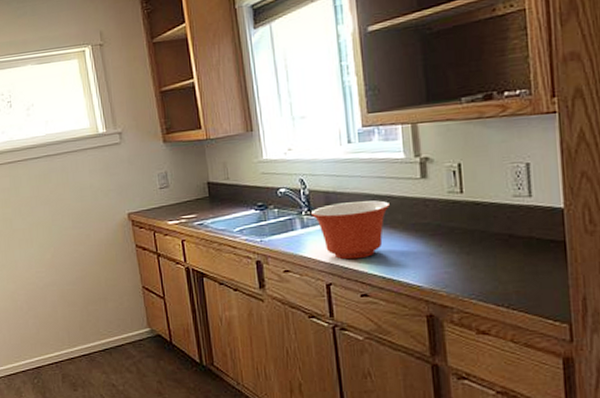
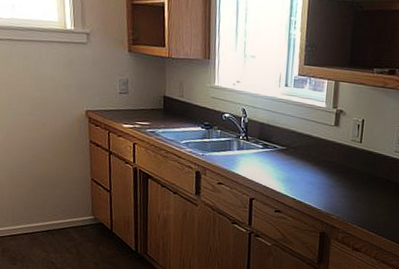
mixing bowl: present [311,200,390,260] -> none [247,134,308,182]

